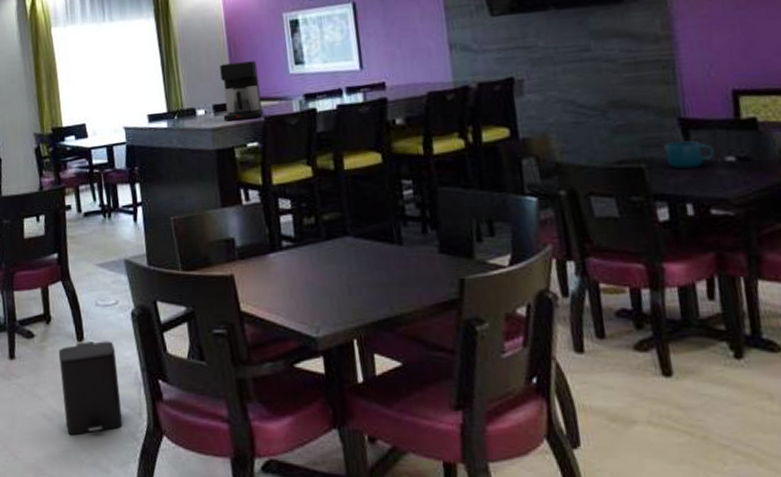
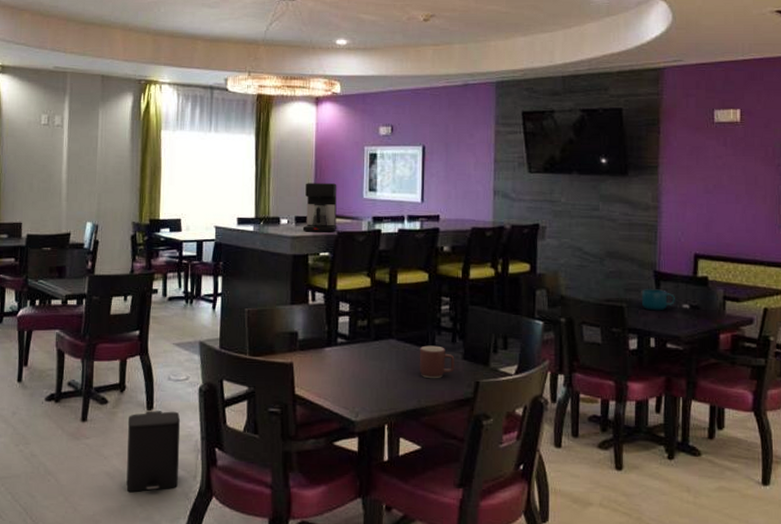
mug: none [382,239,431,281] -> present [419,345,455,379]

